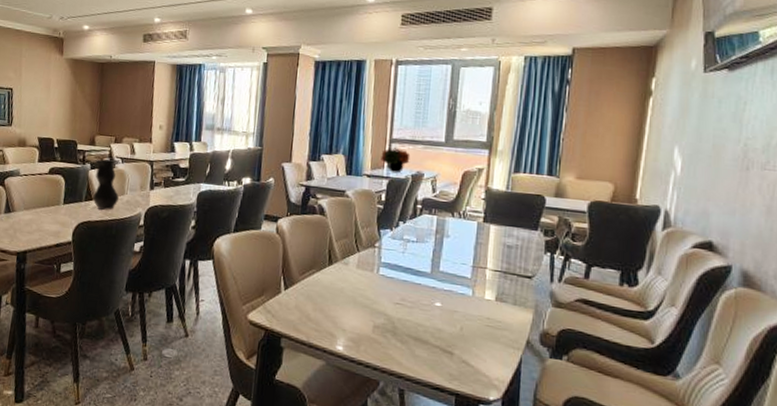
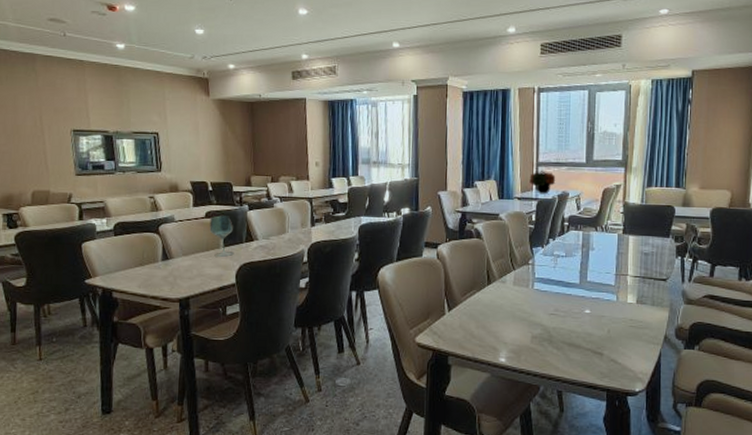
wine glass: none [51,172,75,214] -> present [209,215,234,257]
vase: present [93,159,119,210] -> none [252,198,280,250]

